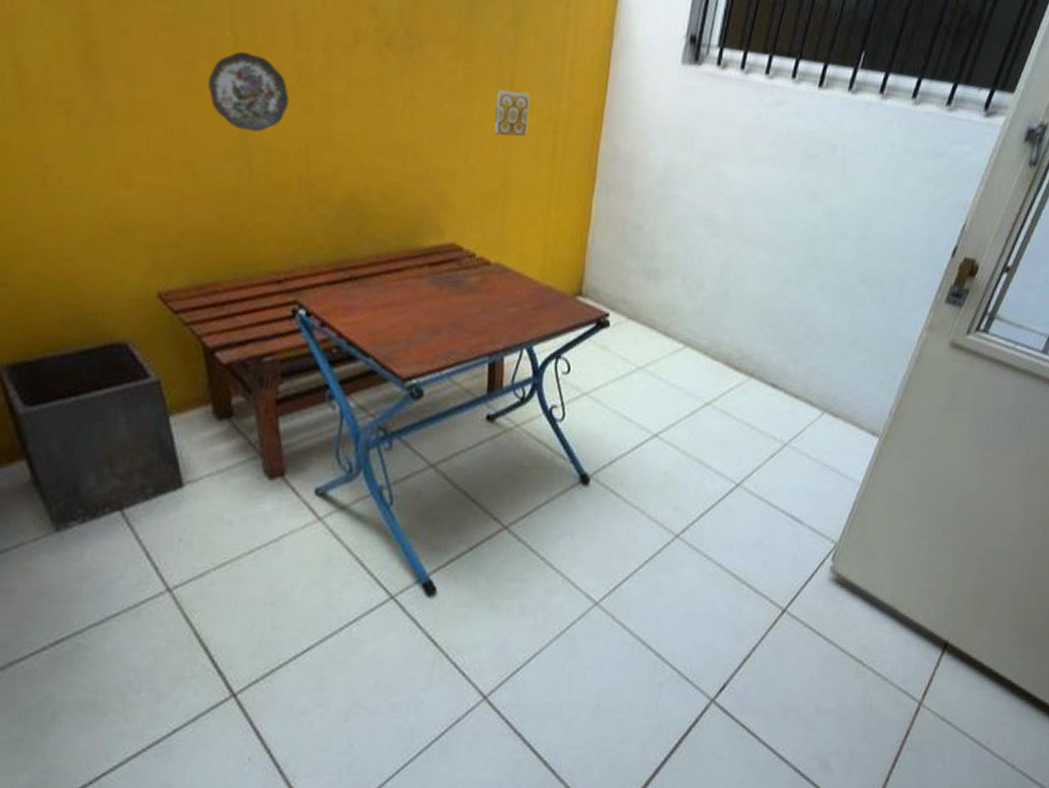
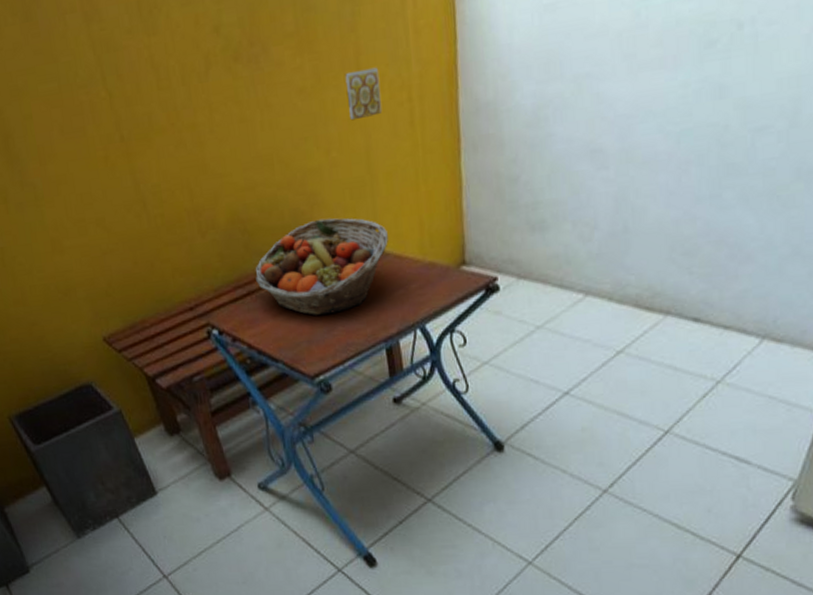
decorative plate: present [207,51,289,132] -> none [97,106,165,179]
fruit basket: none [362,220,512,318] -> present [255,217,388,315]

